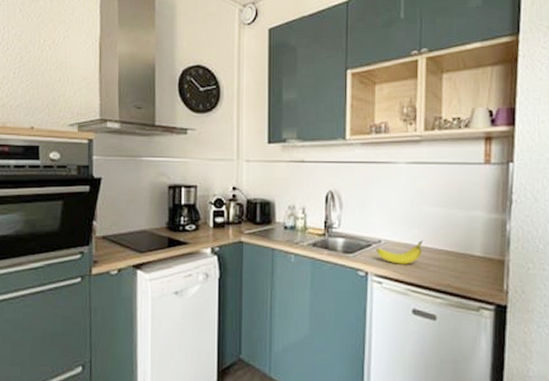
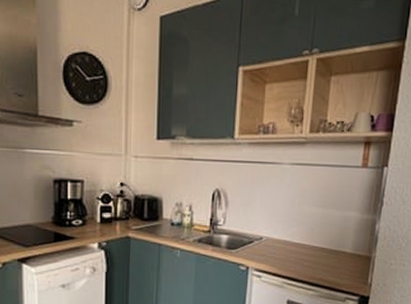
fruit: present [376,240,423,264] -> none [257,238,301,260]

